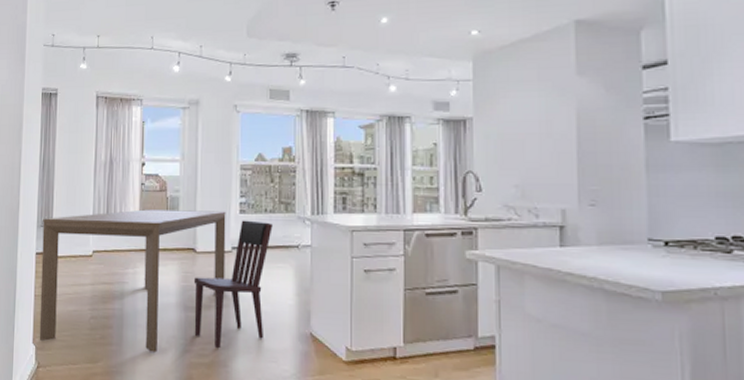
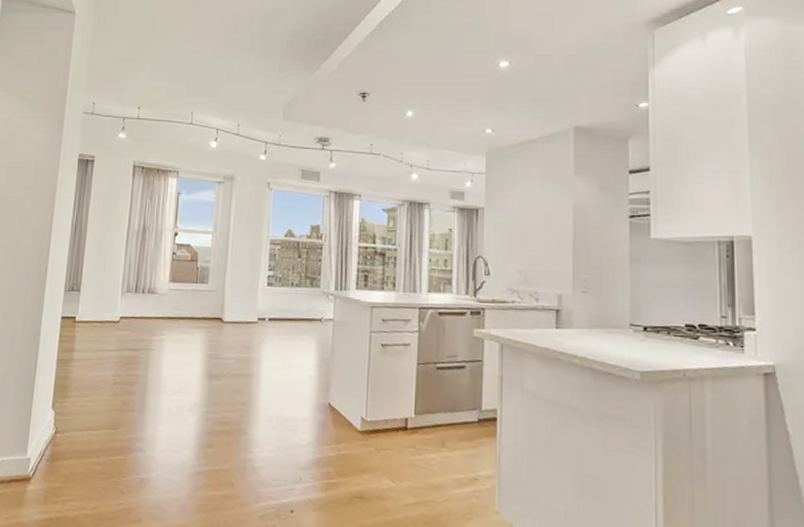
dining table: present [39,209,226,353] -> none [59,278,254,420]
dining chair: present [193,220,273,348] -> none [216,292,298,416]

